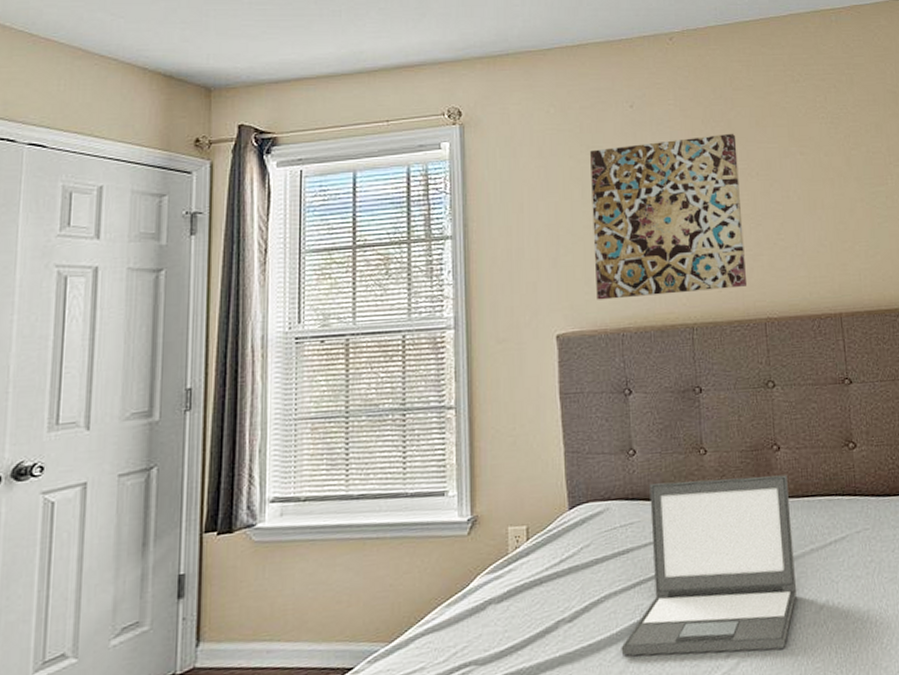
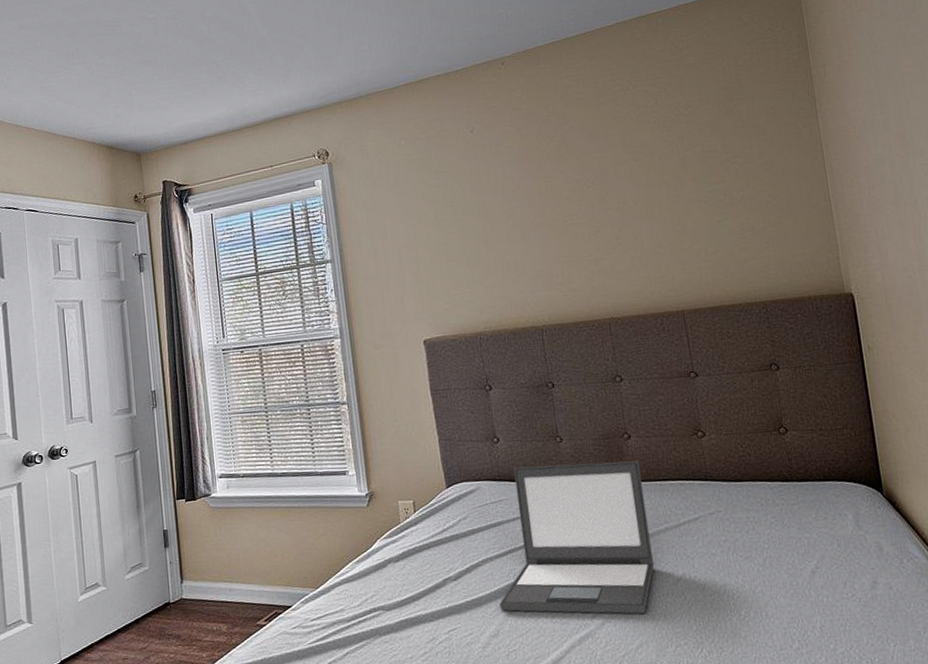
wall art: present [590,133,748,300] -> none [439,146,590,309]

